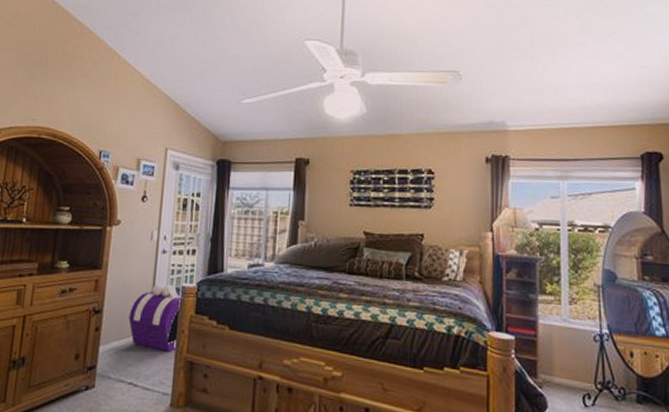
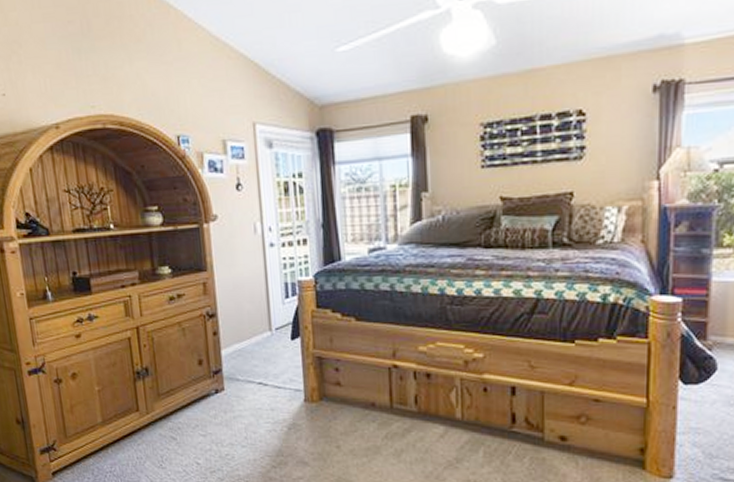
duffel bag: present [129,283,184,352] -> none [245,279,304,349]

